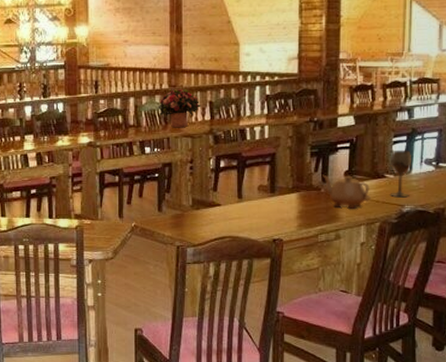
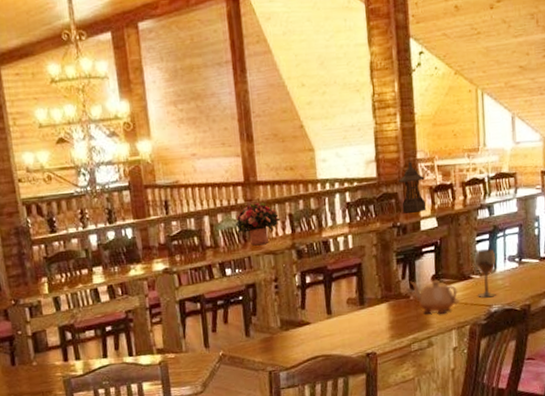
lantern: none [319,57,345,110] -> present [399,158,426,213]

